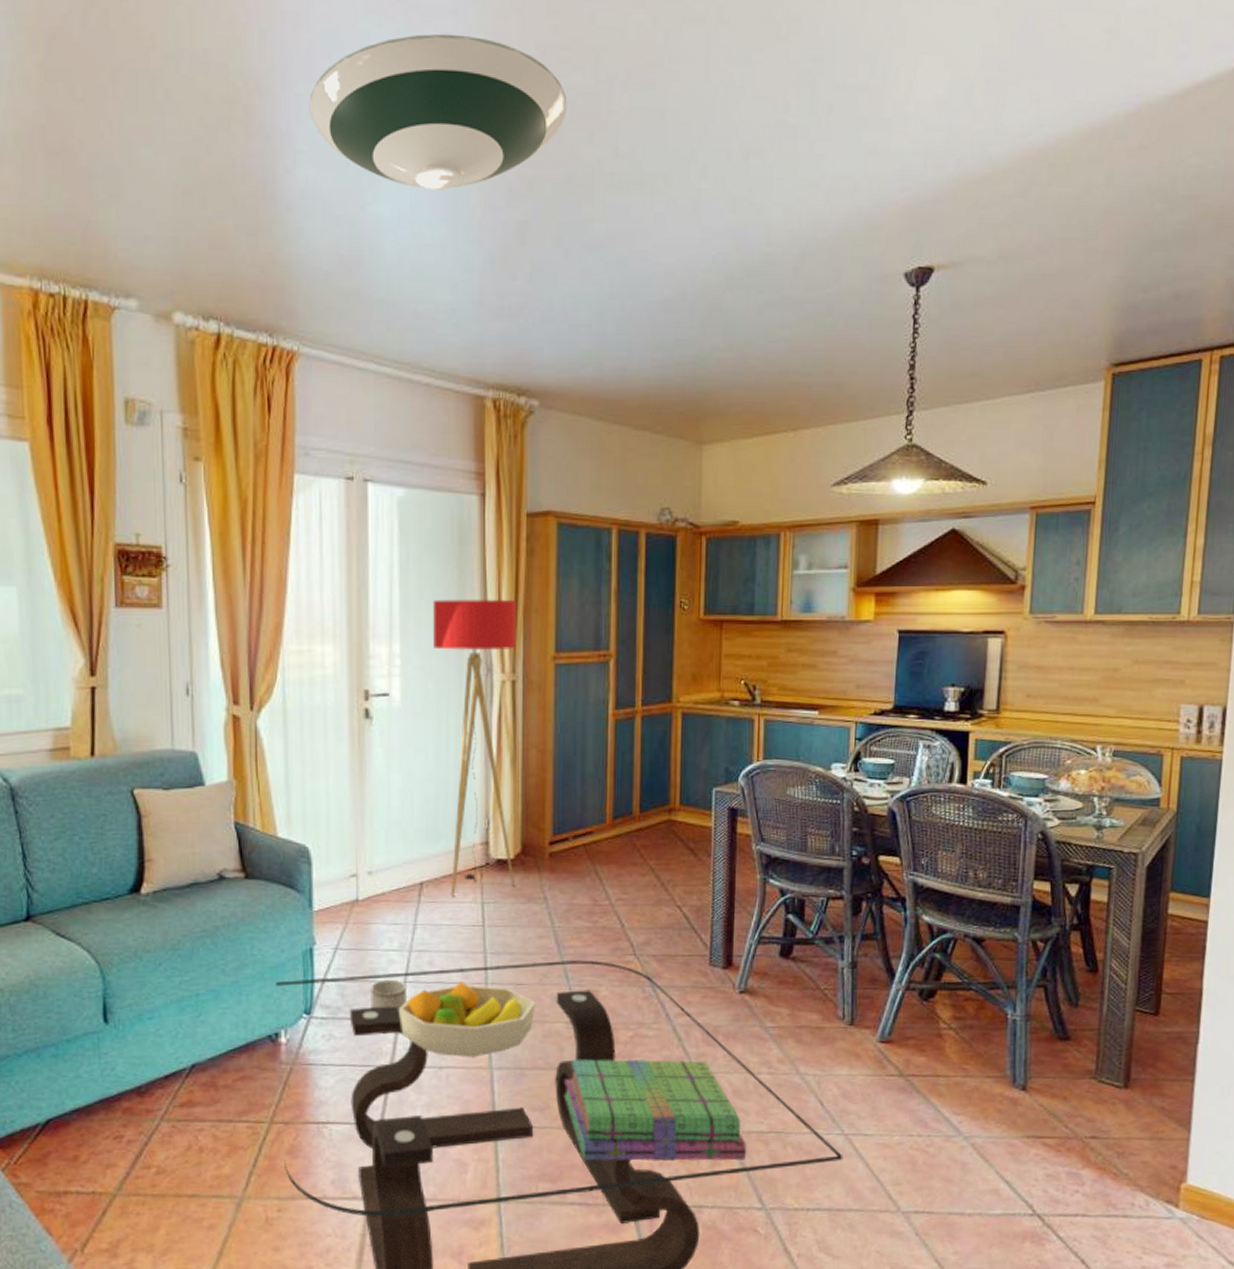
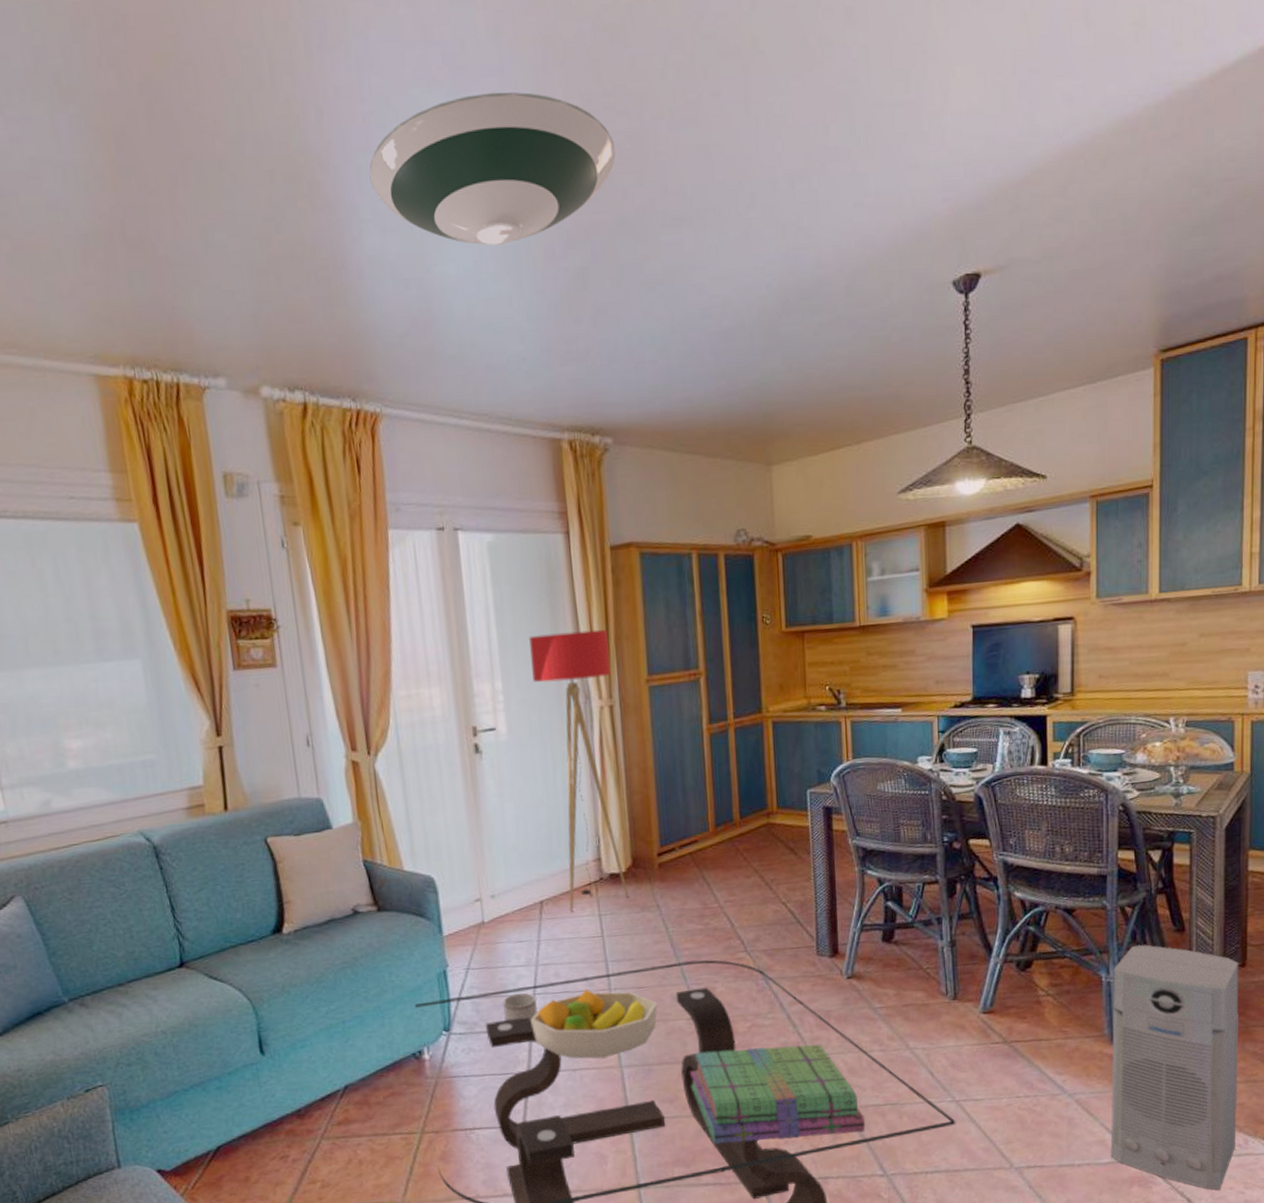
air purifier: none [1003,982,1152,1253] -> present [1110,944,1239,1190]

